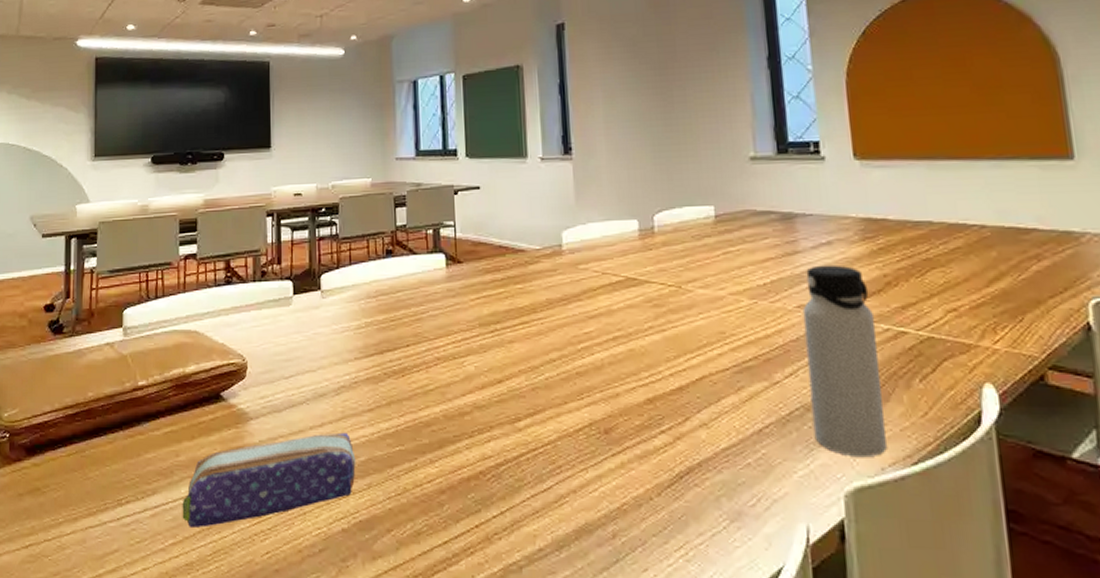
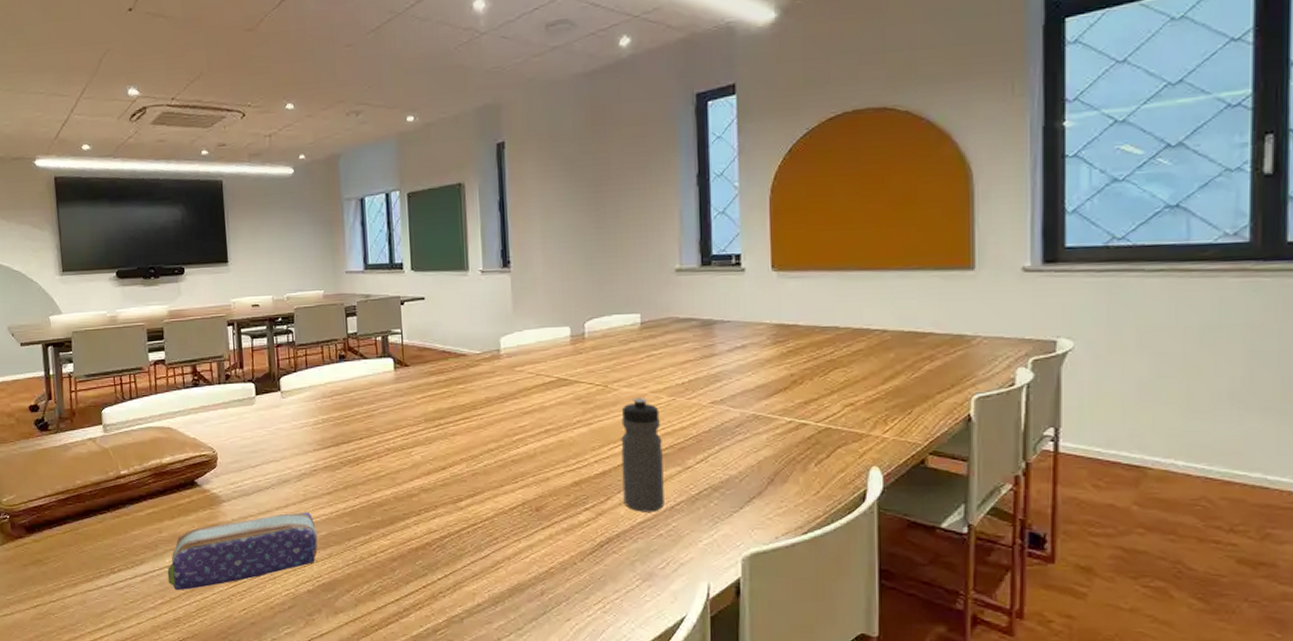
water bottle: none [697,301,751,436] -> present [621,398,664,512]
water bottle: present [802,264,887,456] -> none [715,366,782,527]

